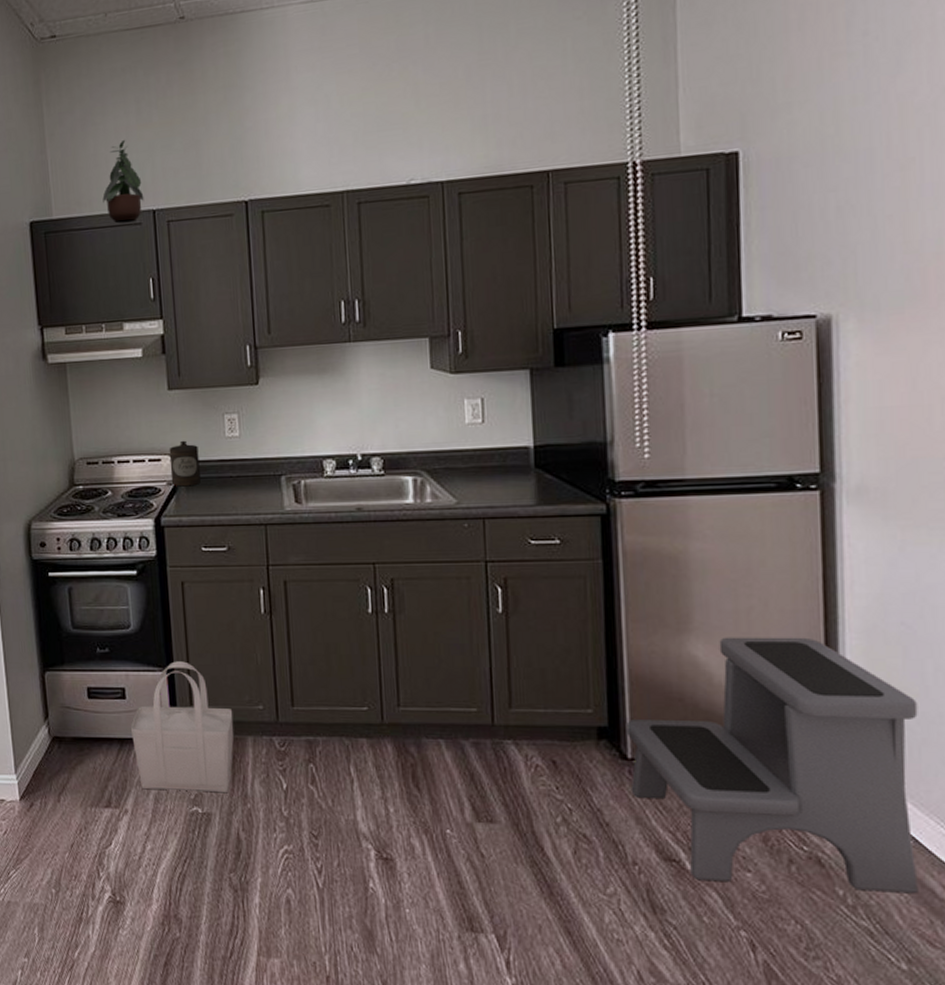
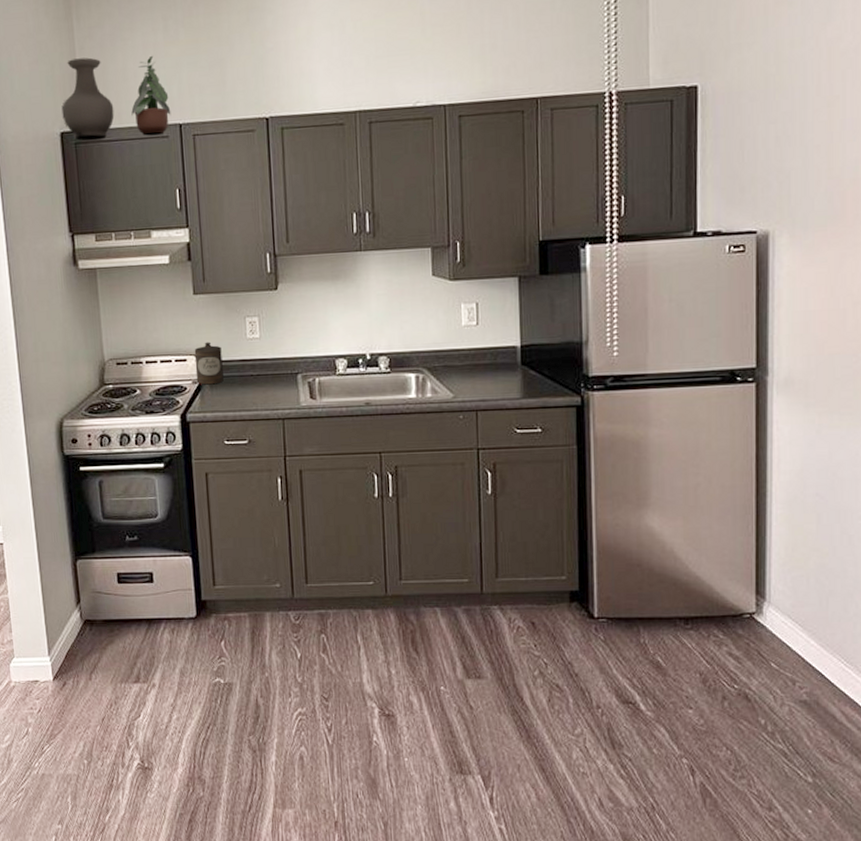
vase: none [32,144,85,231] -> present [63,57,114,141]
shopping bag: present [131,661,234,794] -> none [158,546,254,665]
step stool: present [627,637,919,894] -> none [594,508,827,720]

